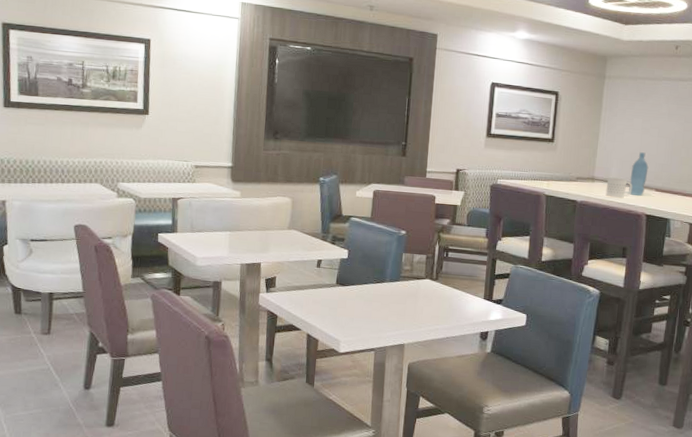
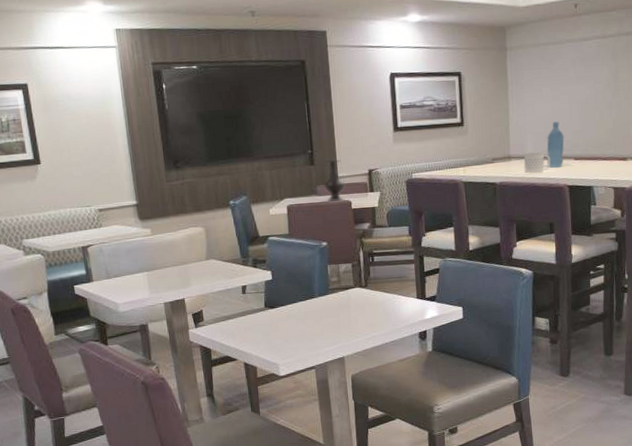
vase: none [411,154,433,194] -> present [323,160,346,201]

